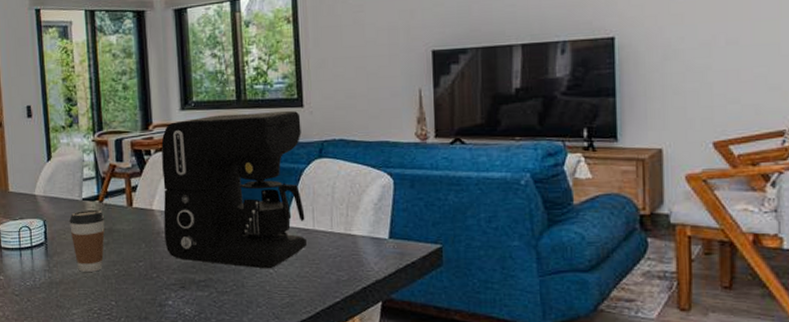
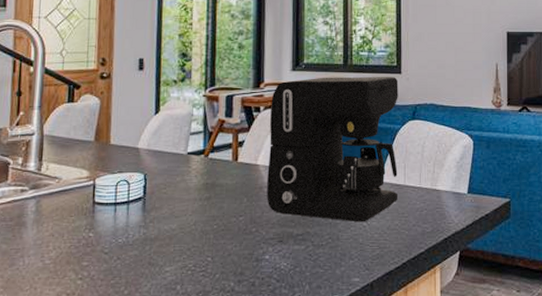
coffee cup: present [68,209,105,272] -> none [171,163,209,227]

